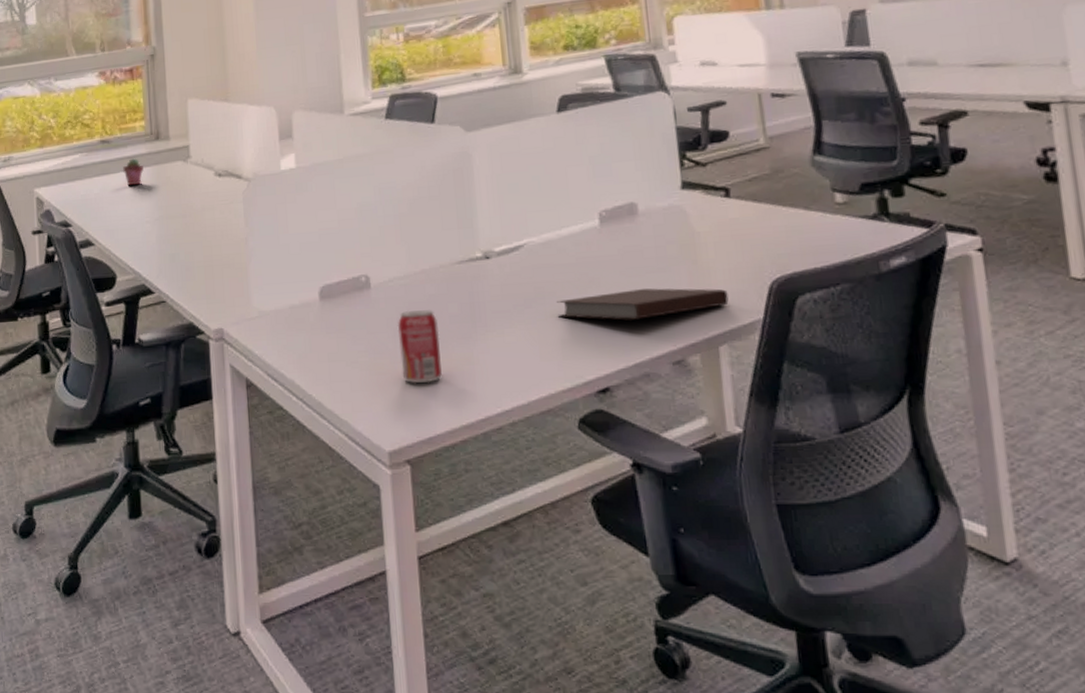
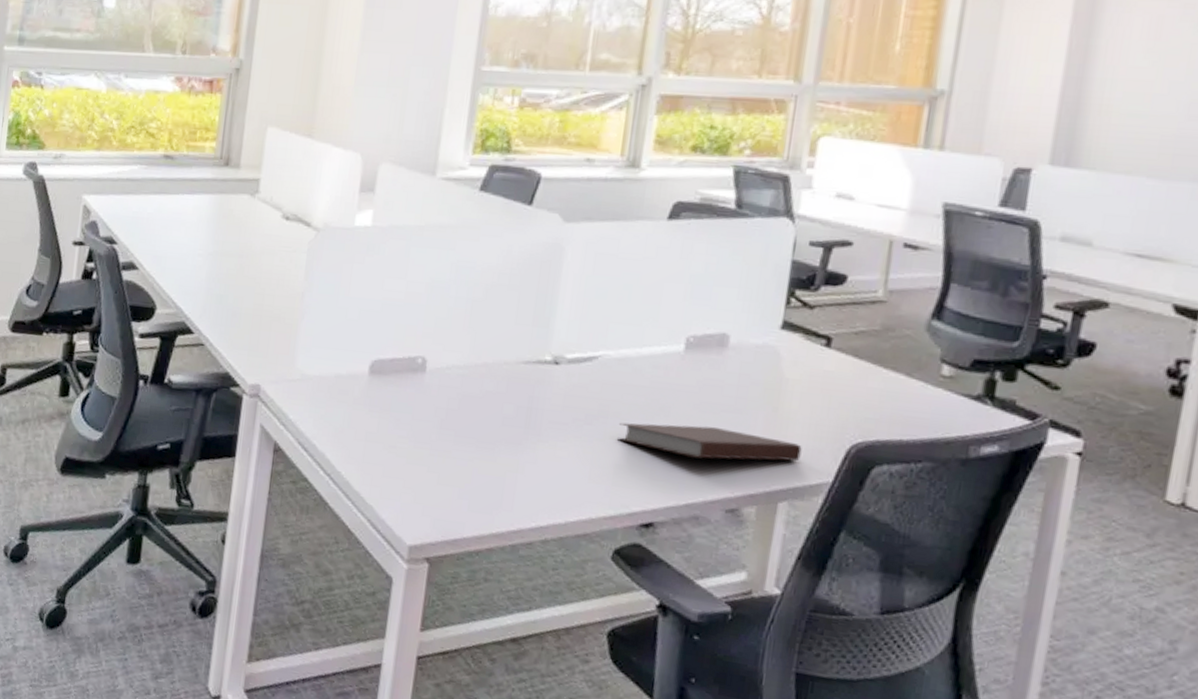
potted succulent: present [122,158,144,186] -> none [182,181,206,213]
beverage can: present [397,310,442,384] -> none [440,402,489,483]

